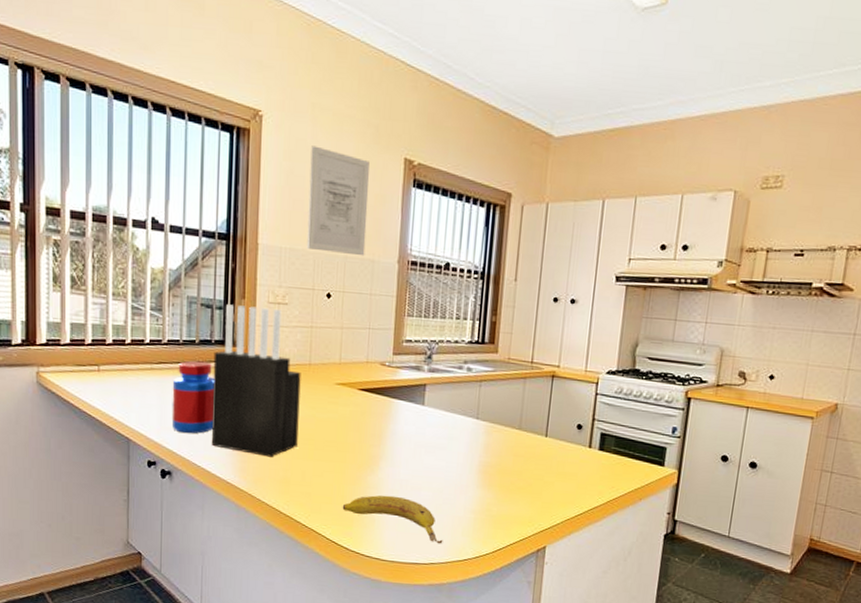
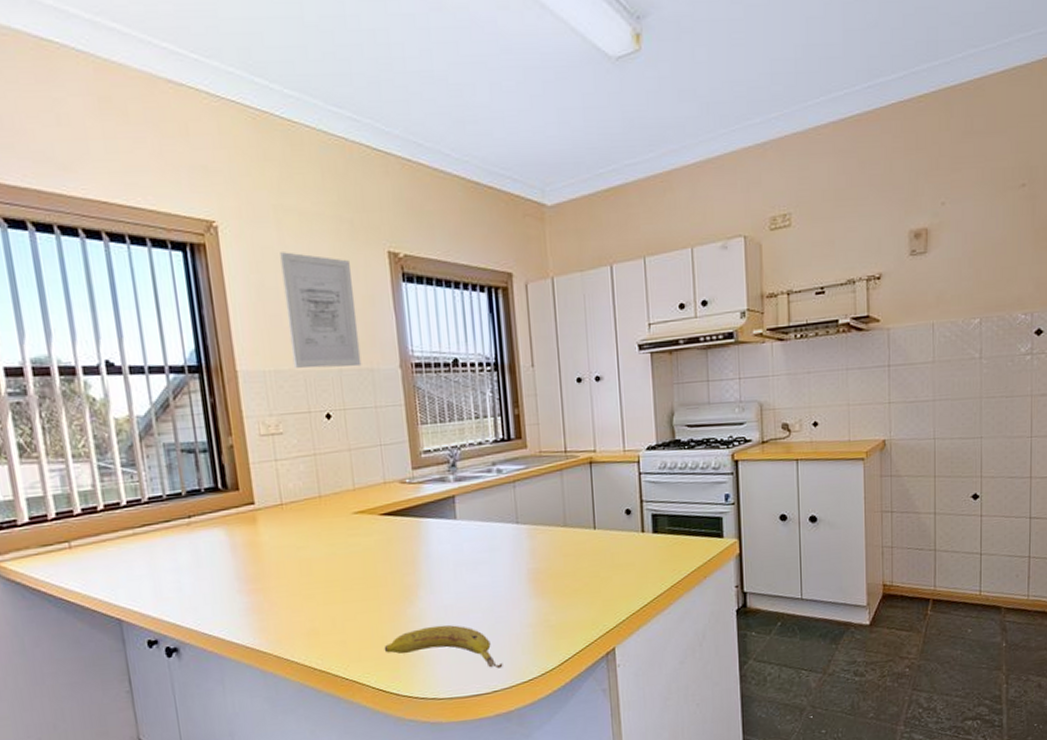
jar: present [171,360,214,434] -> none [162,514,219,602]
knife block: present [211,304,301,457] -> none [205,441,321,610]

